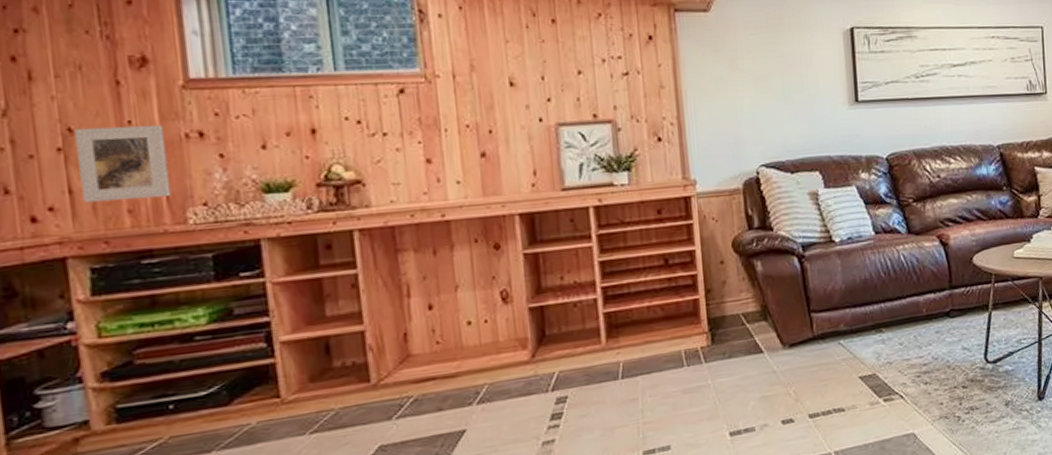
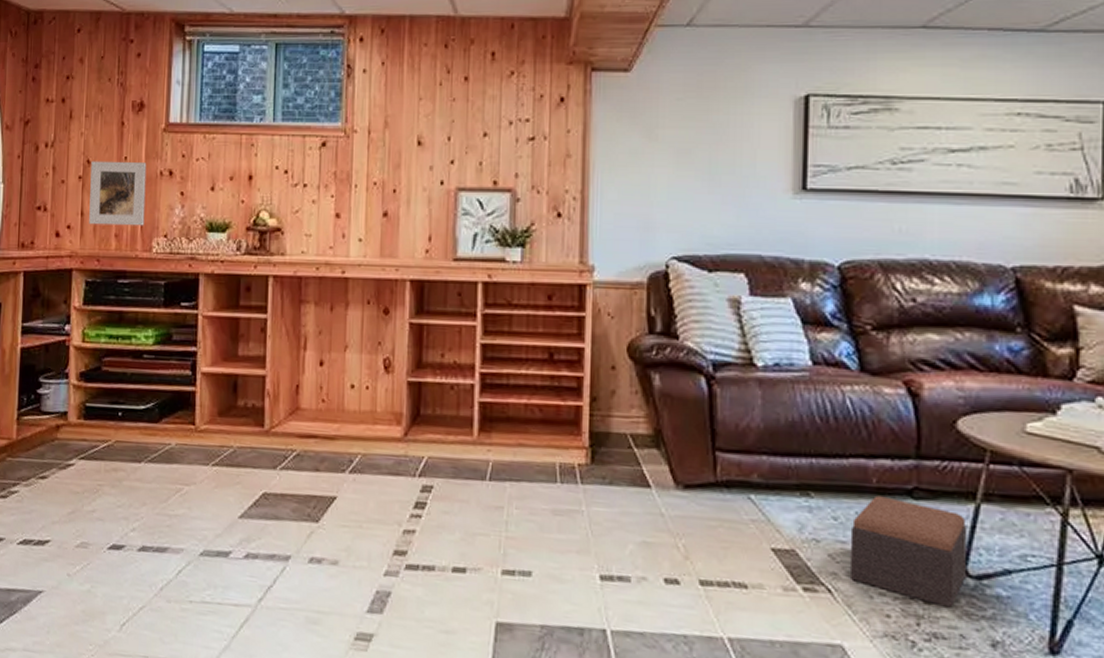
footstool: none [912,320,987,388] -> present [849,495,966,608]

